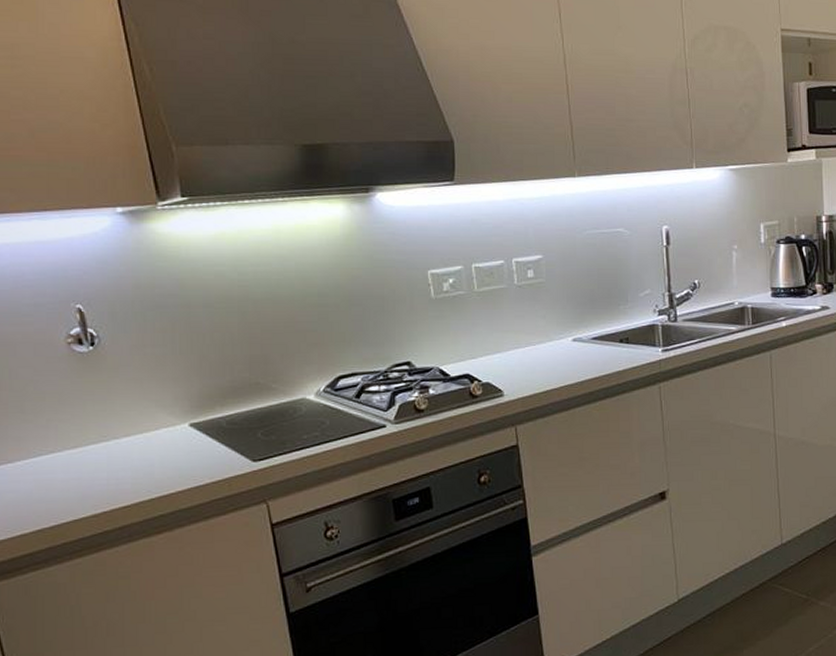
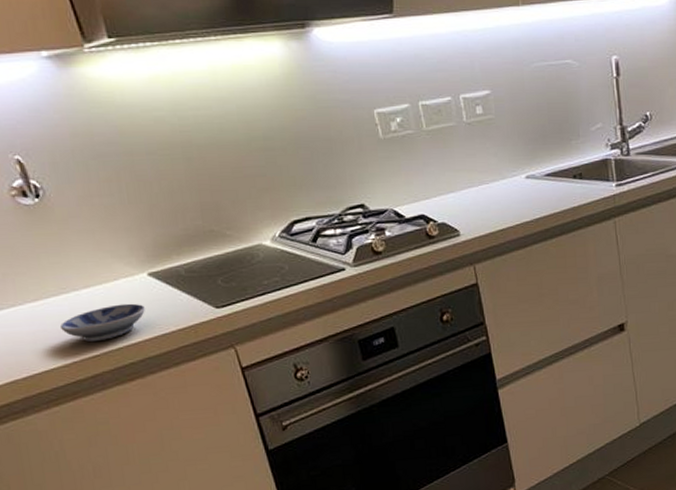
bowl: none [94,453,183,491] -> present [59,303,146,342]

